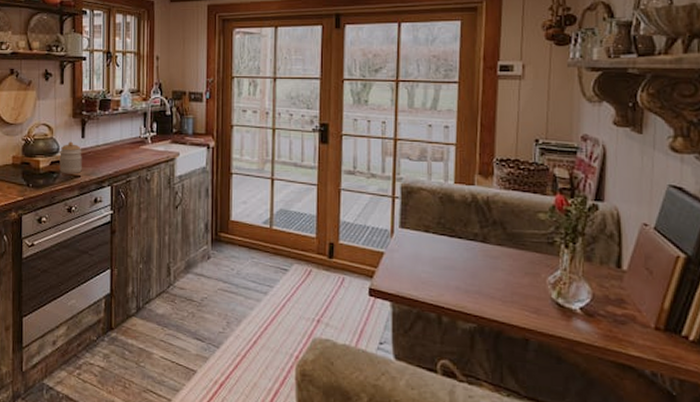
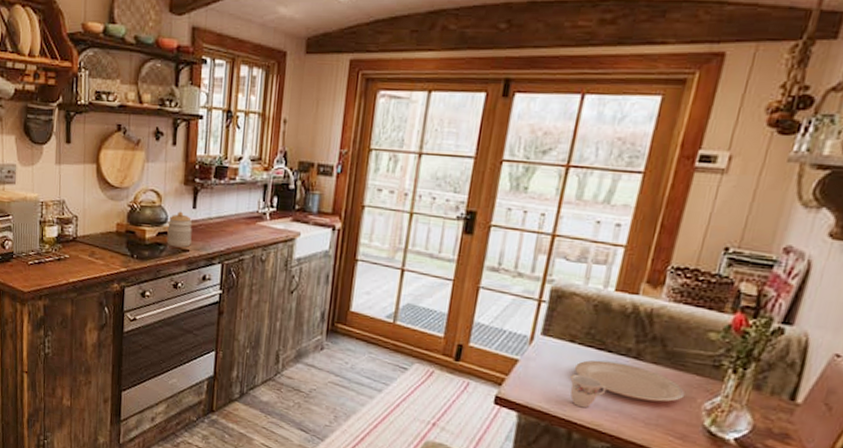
teacup: none [431,261,464,292] -> present [569,374,607,408]
plate: none [432,246,530,281] -> present [574,360,686,403]

